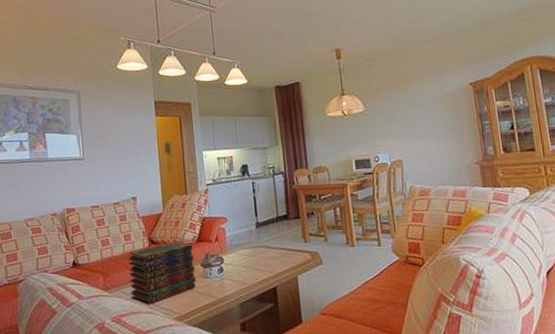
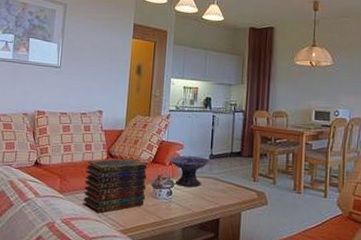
decorative bowl: none [213,227,259,261] -> present [168,155,212,187]

